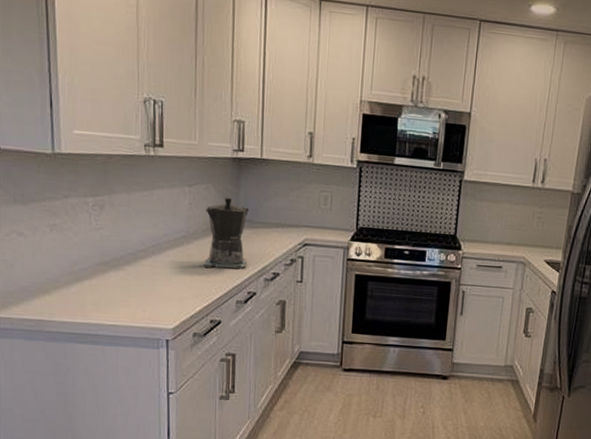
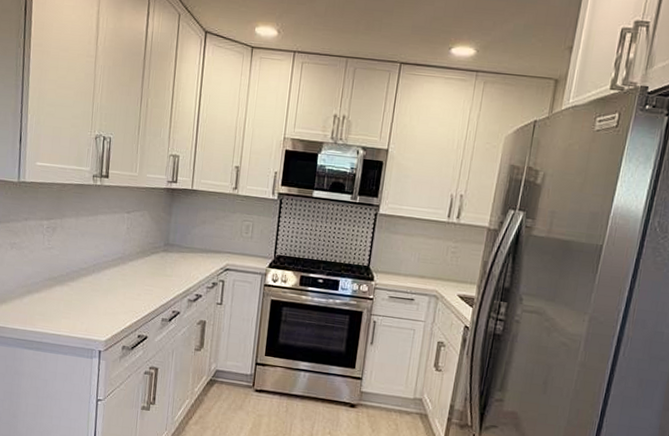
coffee maker: present [204,197,249,269] -> none [136,223,178,290]

